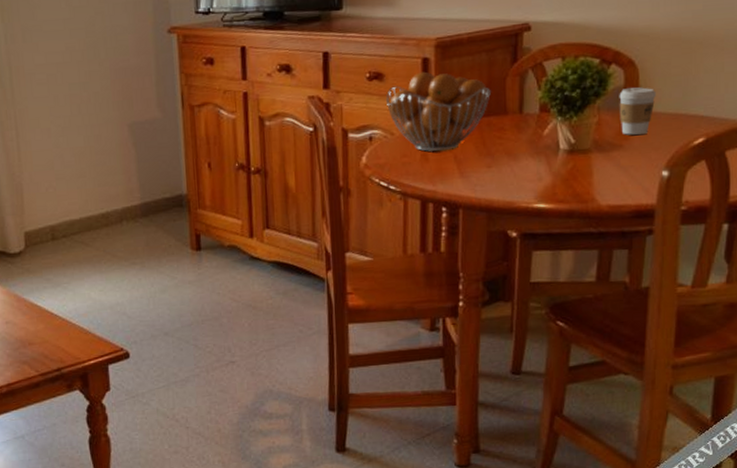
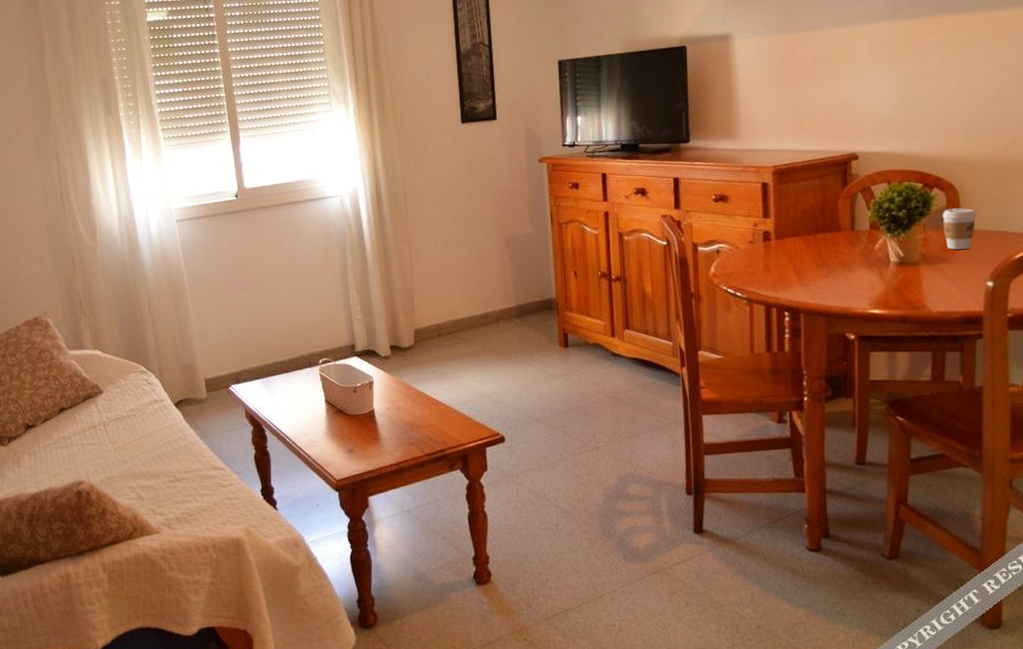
fruit basket: present [386,71,491,152] -> none [731,194,825,263]

